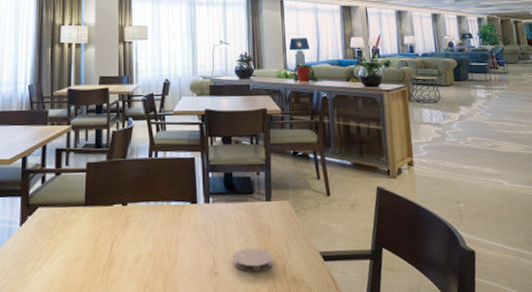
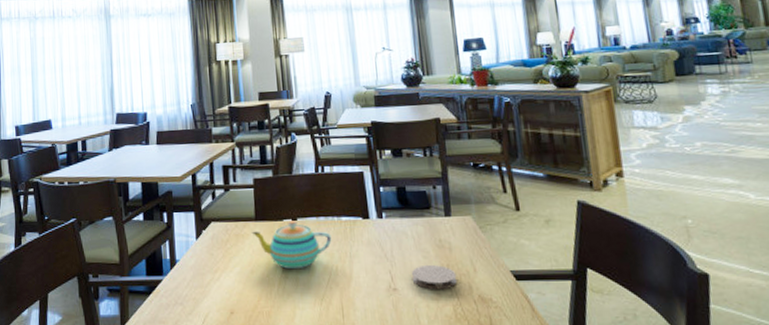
teapot: none [80,206,160,256] -> present [251,221,332,270]

